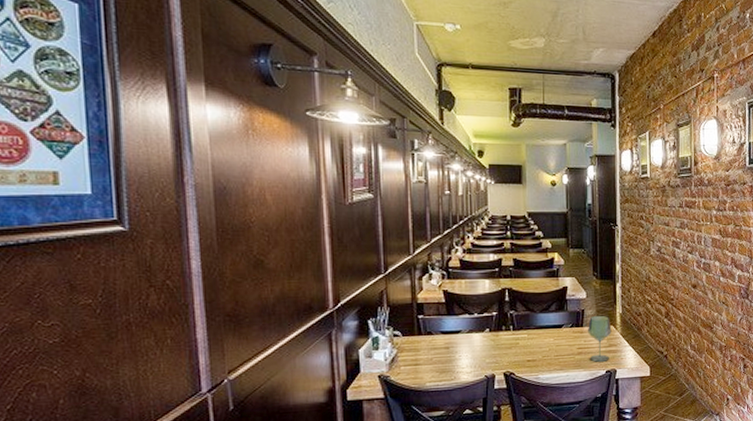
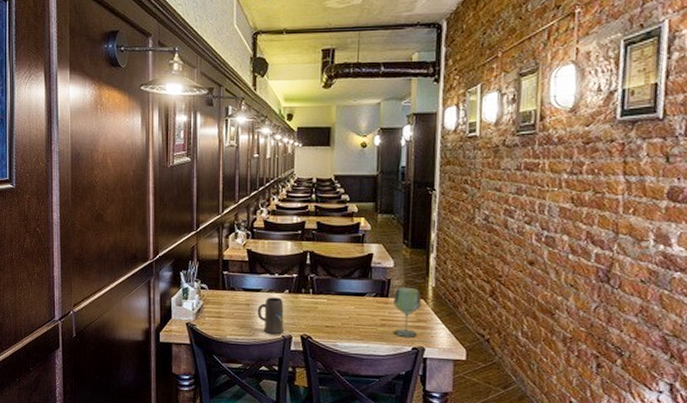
beer mug: none [458,337,486,376] -> present [257,297,284,335]

